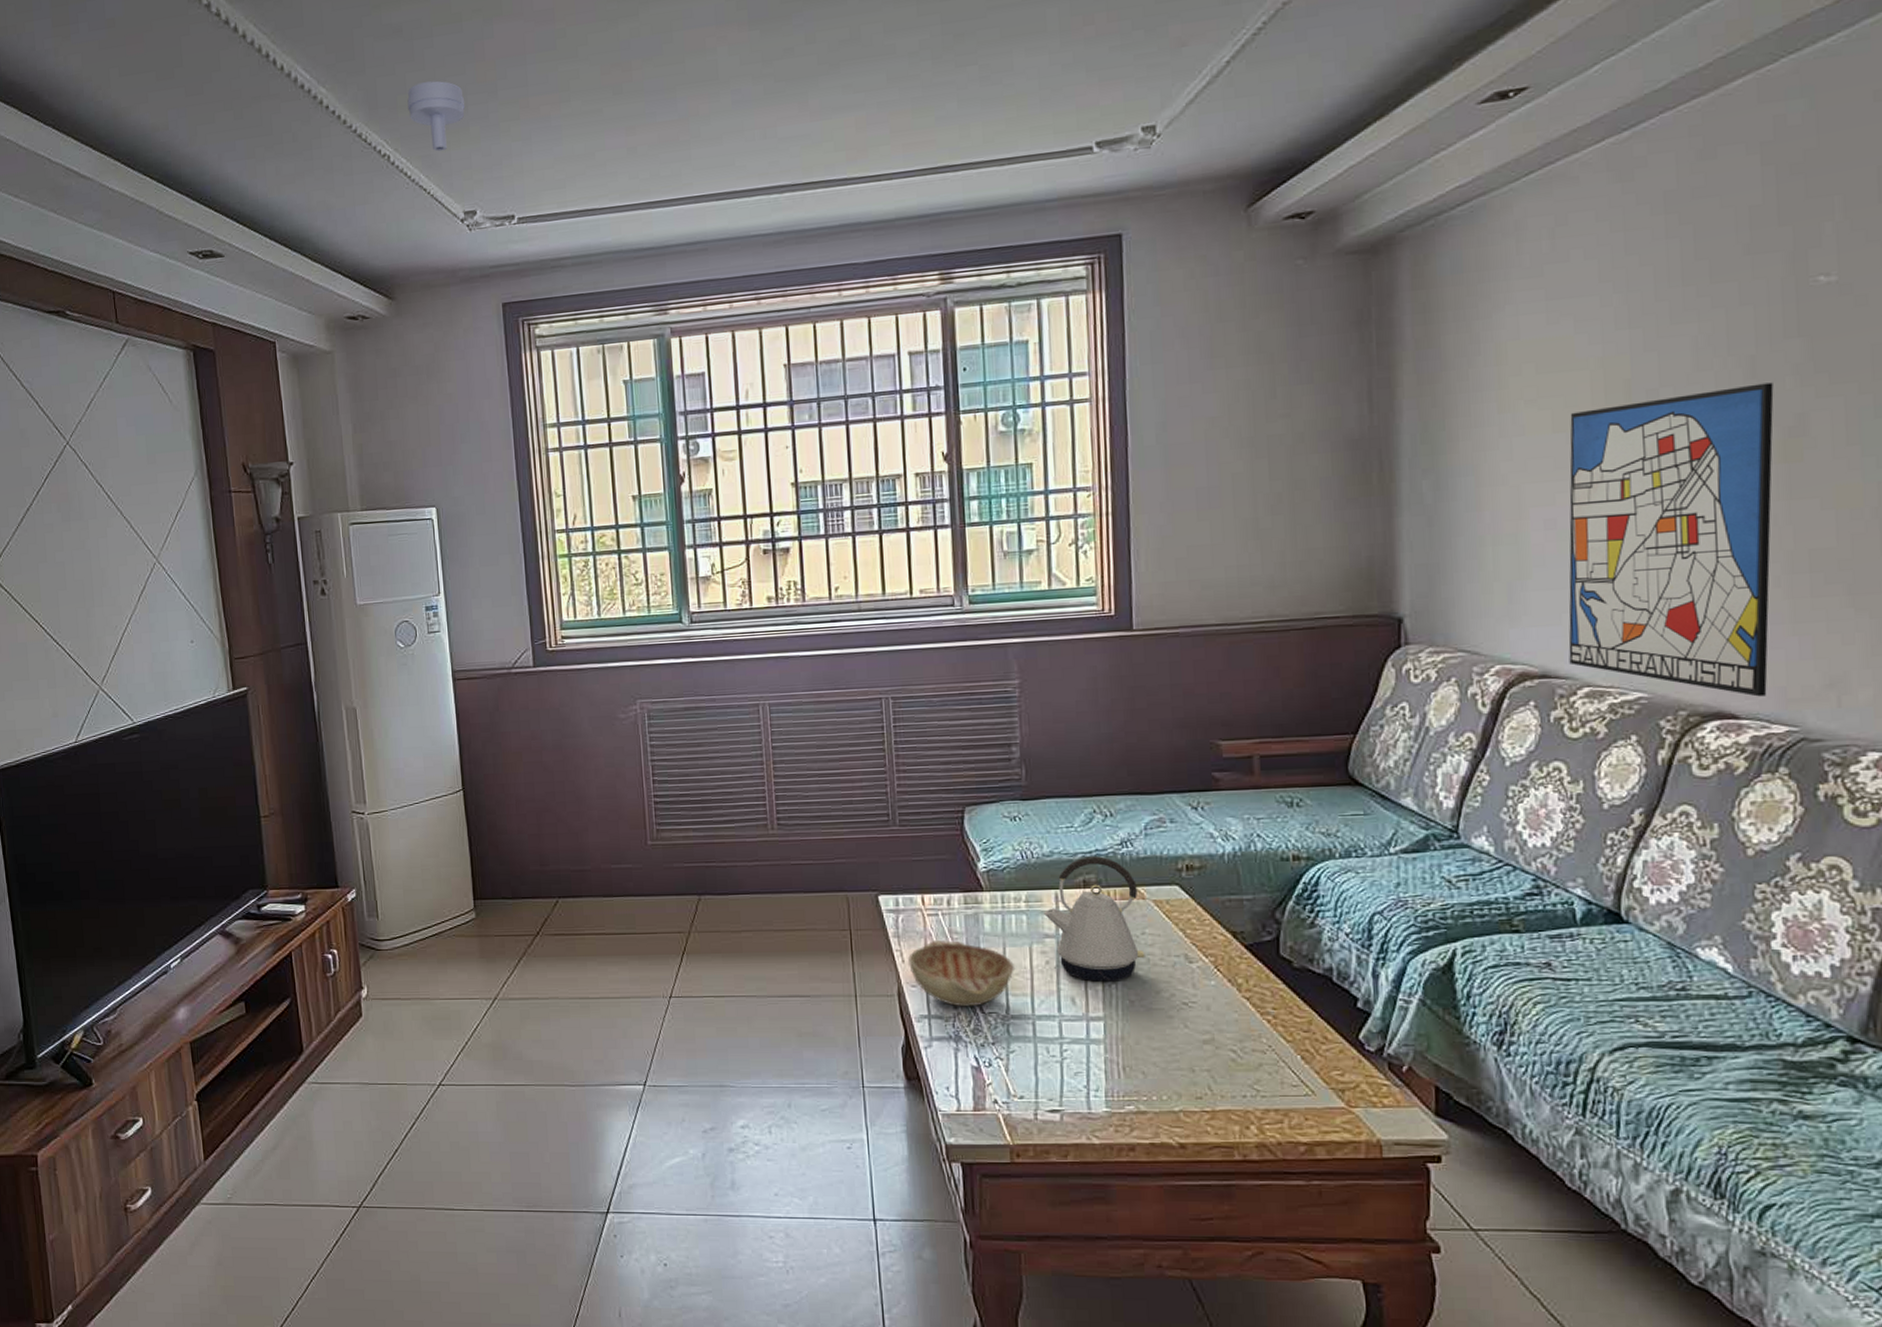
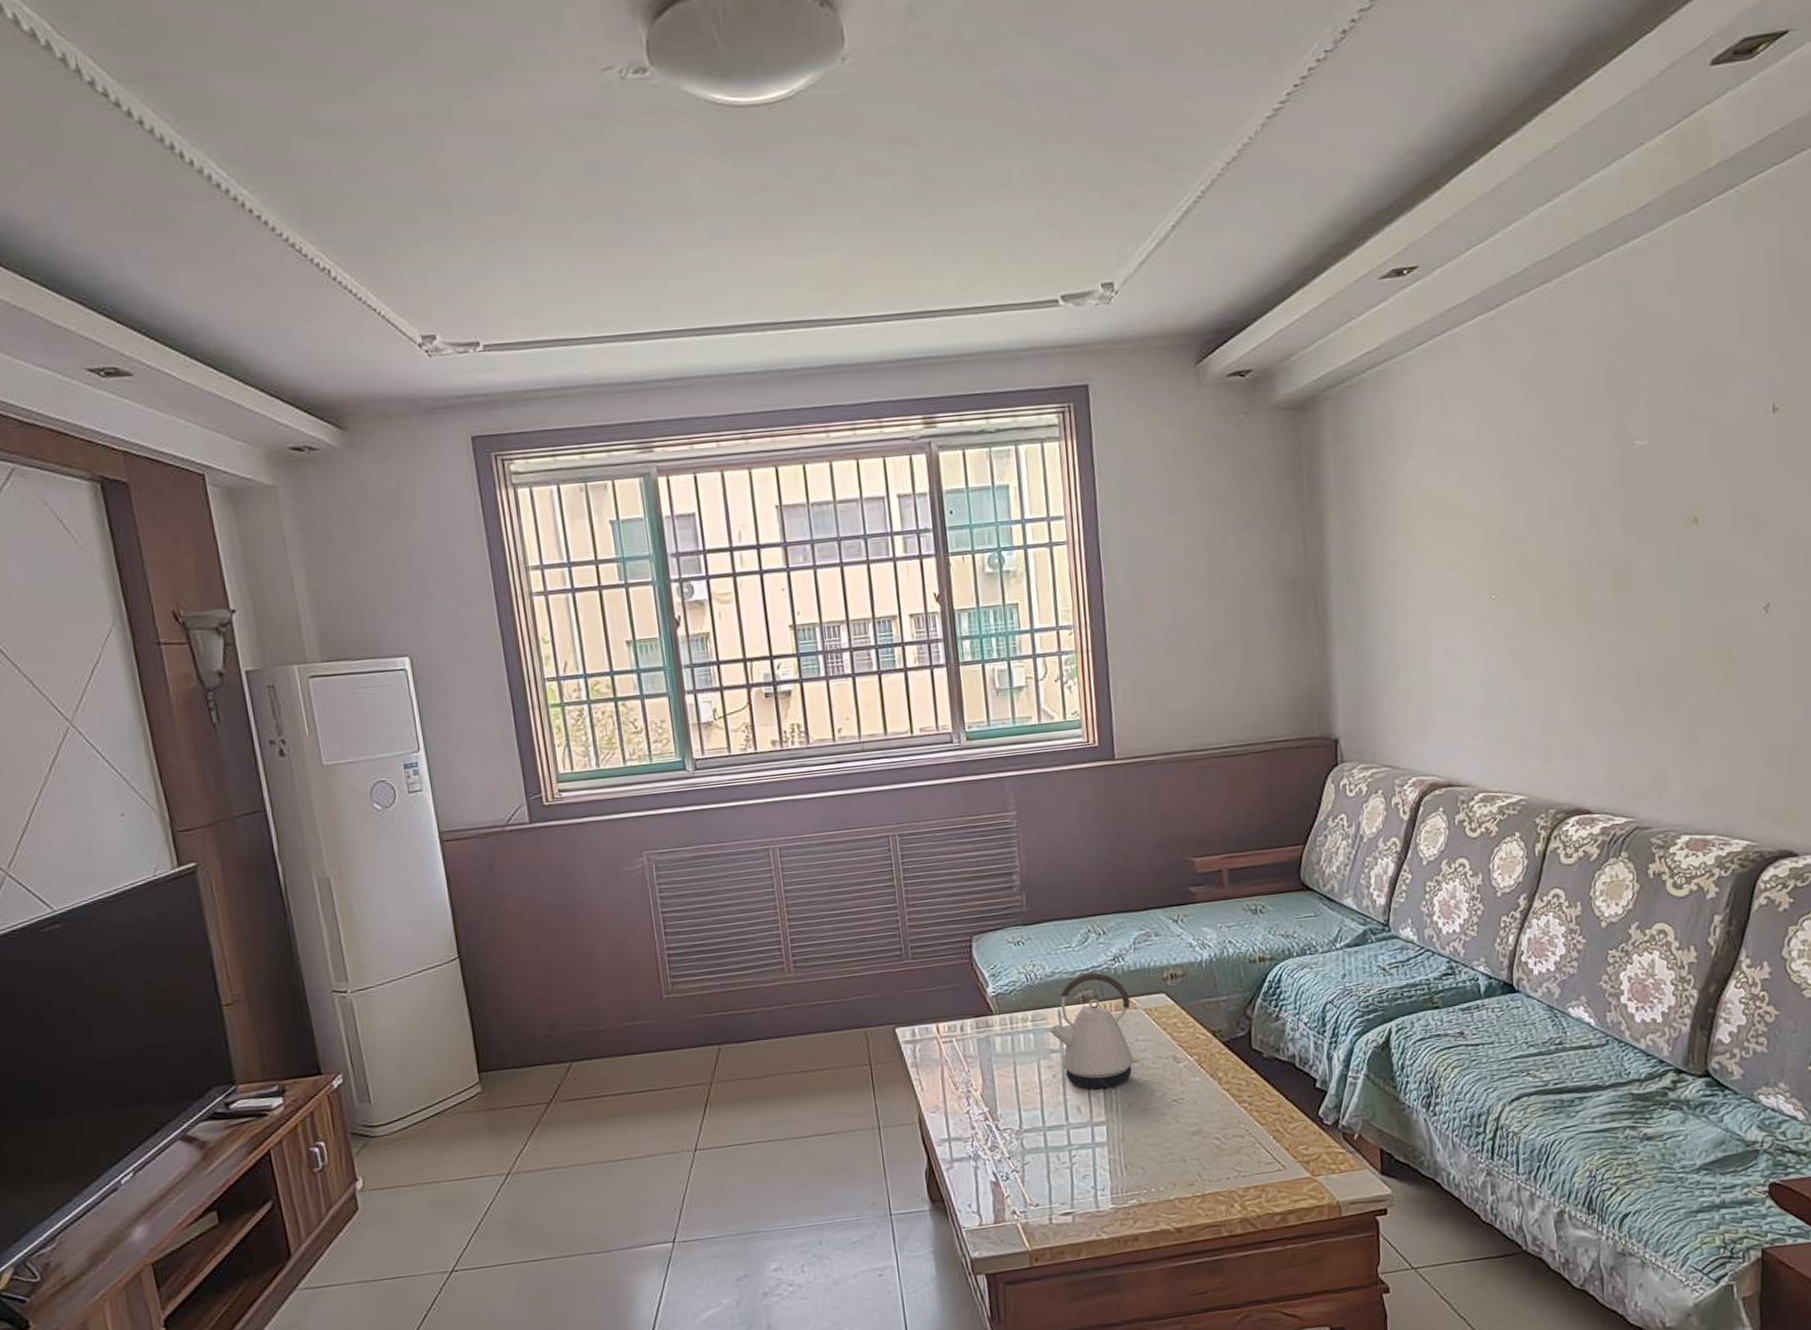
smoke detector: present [407,80,465,152] -> none [347,190,415,269]
decorative bowl: present [908,939,1014,1007] -> none [927,1064,1025,1127]
wall art: present [1568,382,1774,697] -> none [1460,530,1611,795]

